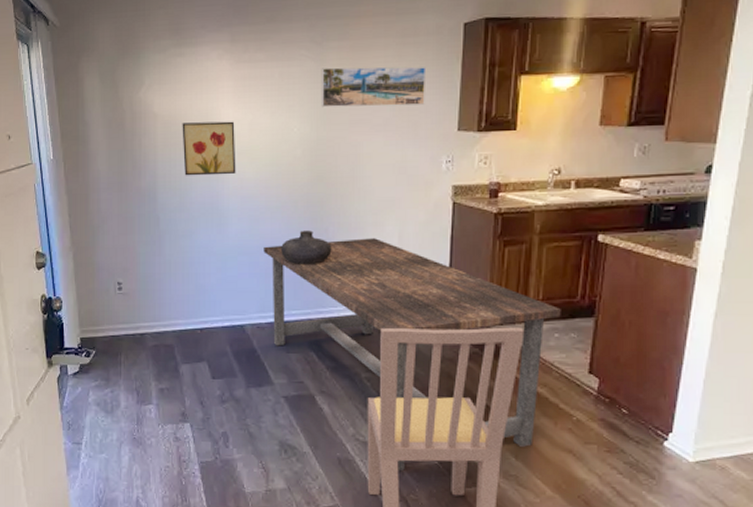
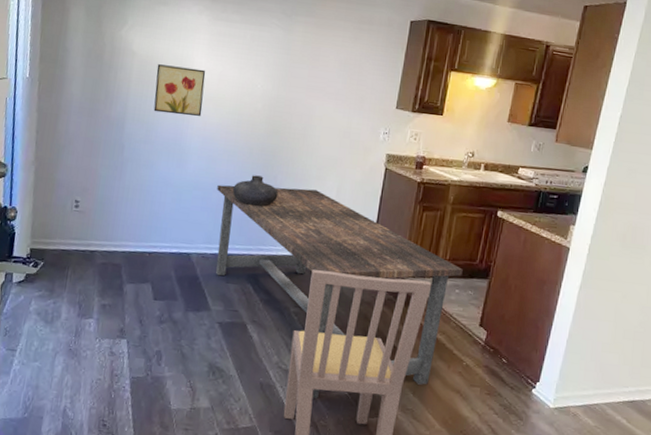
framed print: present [321,66,427,108] -> none [284,37,376,83]

